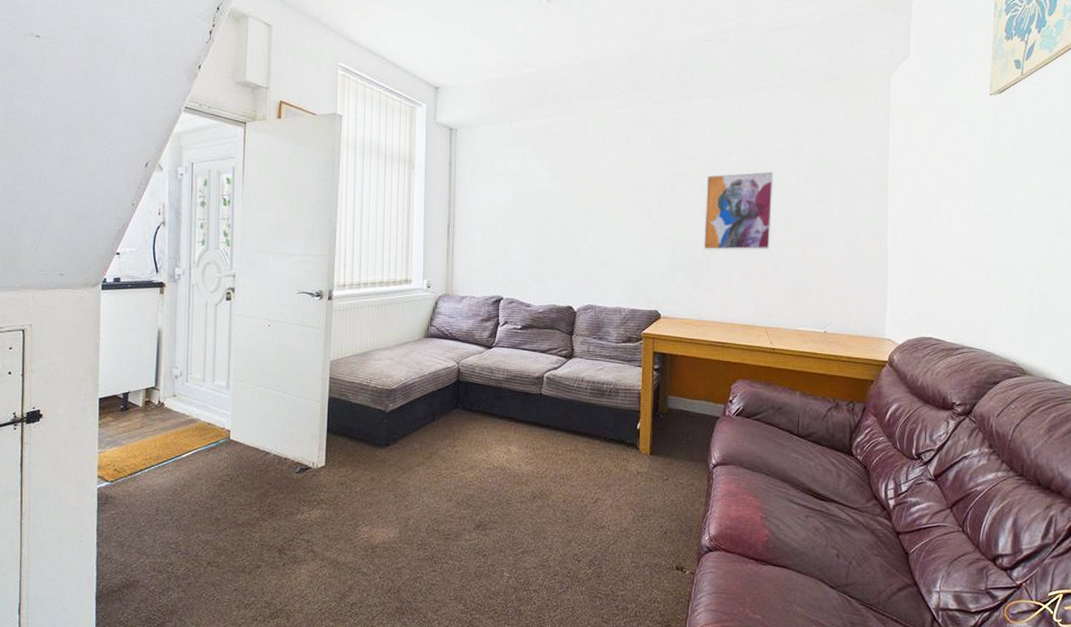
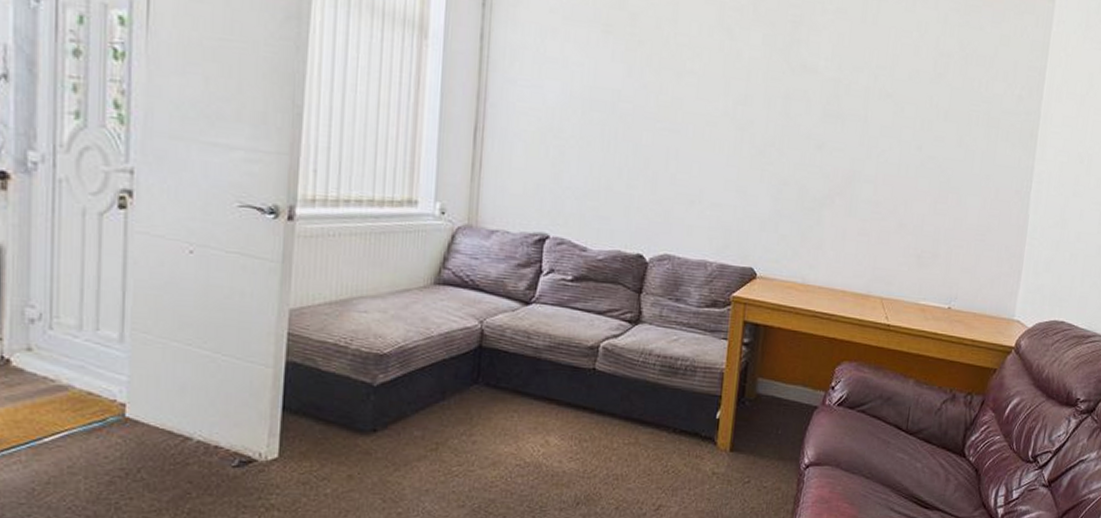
wall art: present [703,170,775,251] -> none [815,95,911,201]

